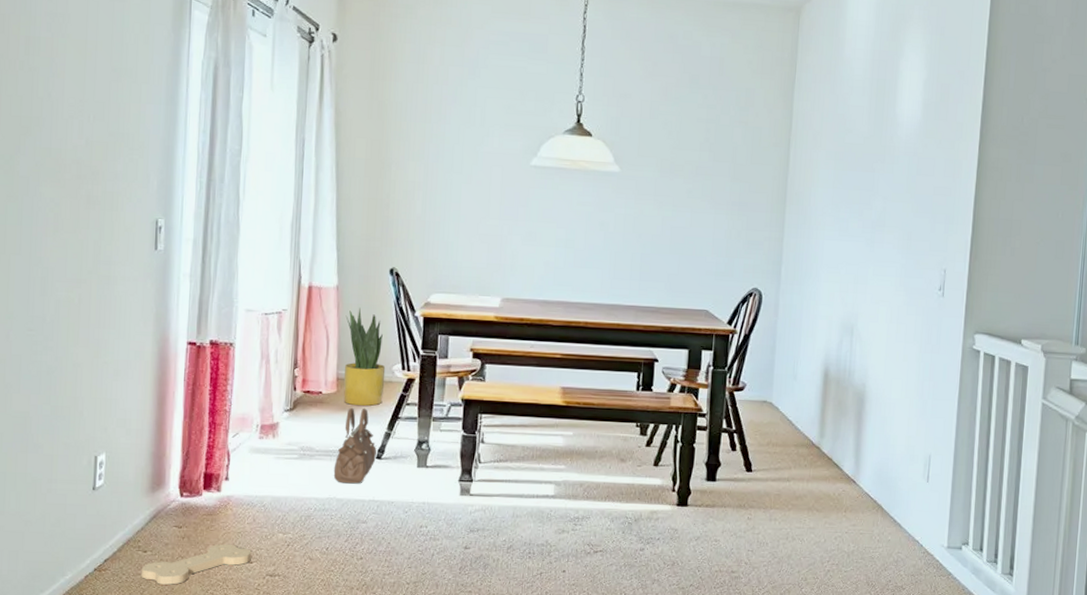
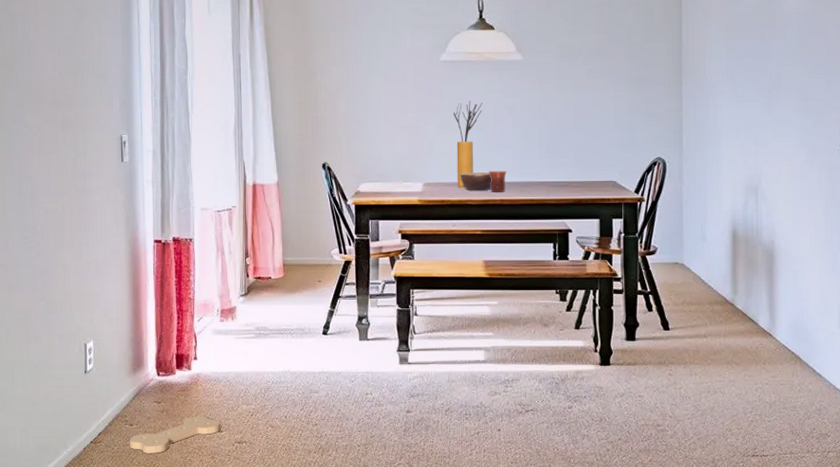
shoulder bag: present [333,407,376,484] -> none [286,289,322,358]
planter: present [343,307,386,406] -> none [287,200,325,288]
vase: none [539,212,574,307] -> present [453,101,483,188]
bowl: none [543,290,576,311] -> present [460,172,491,190]
mug: none [574,289,593,314] -> present [489,170,506,192]

